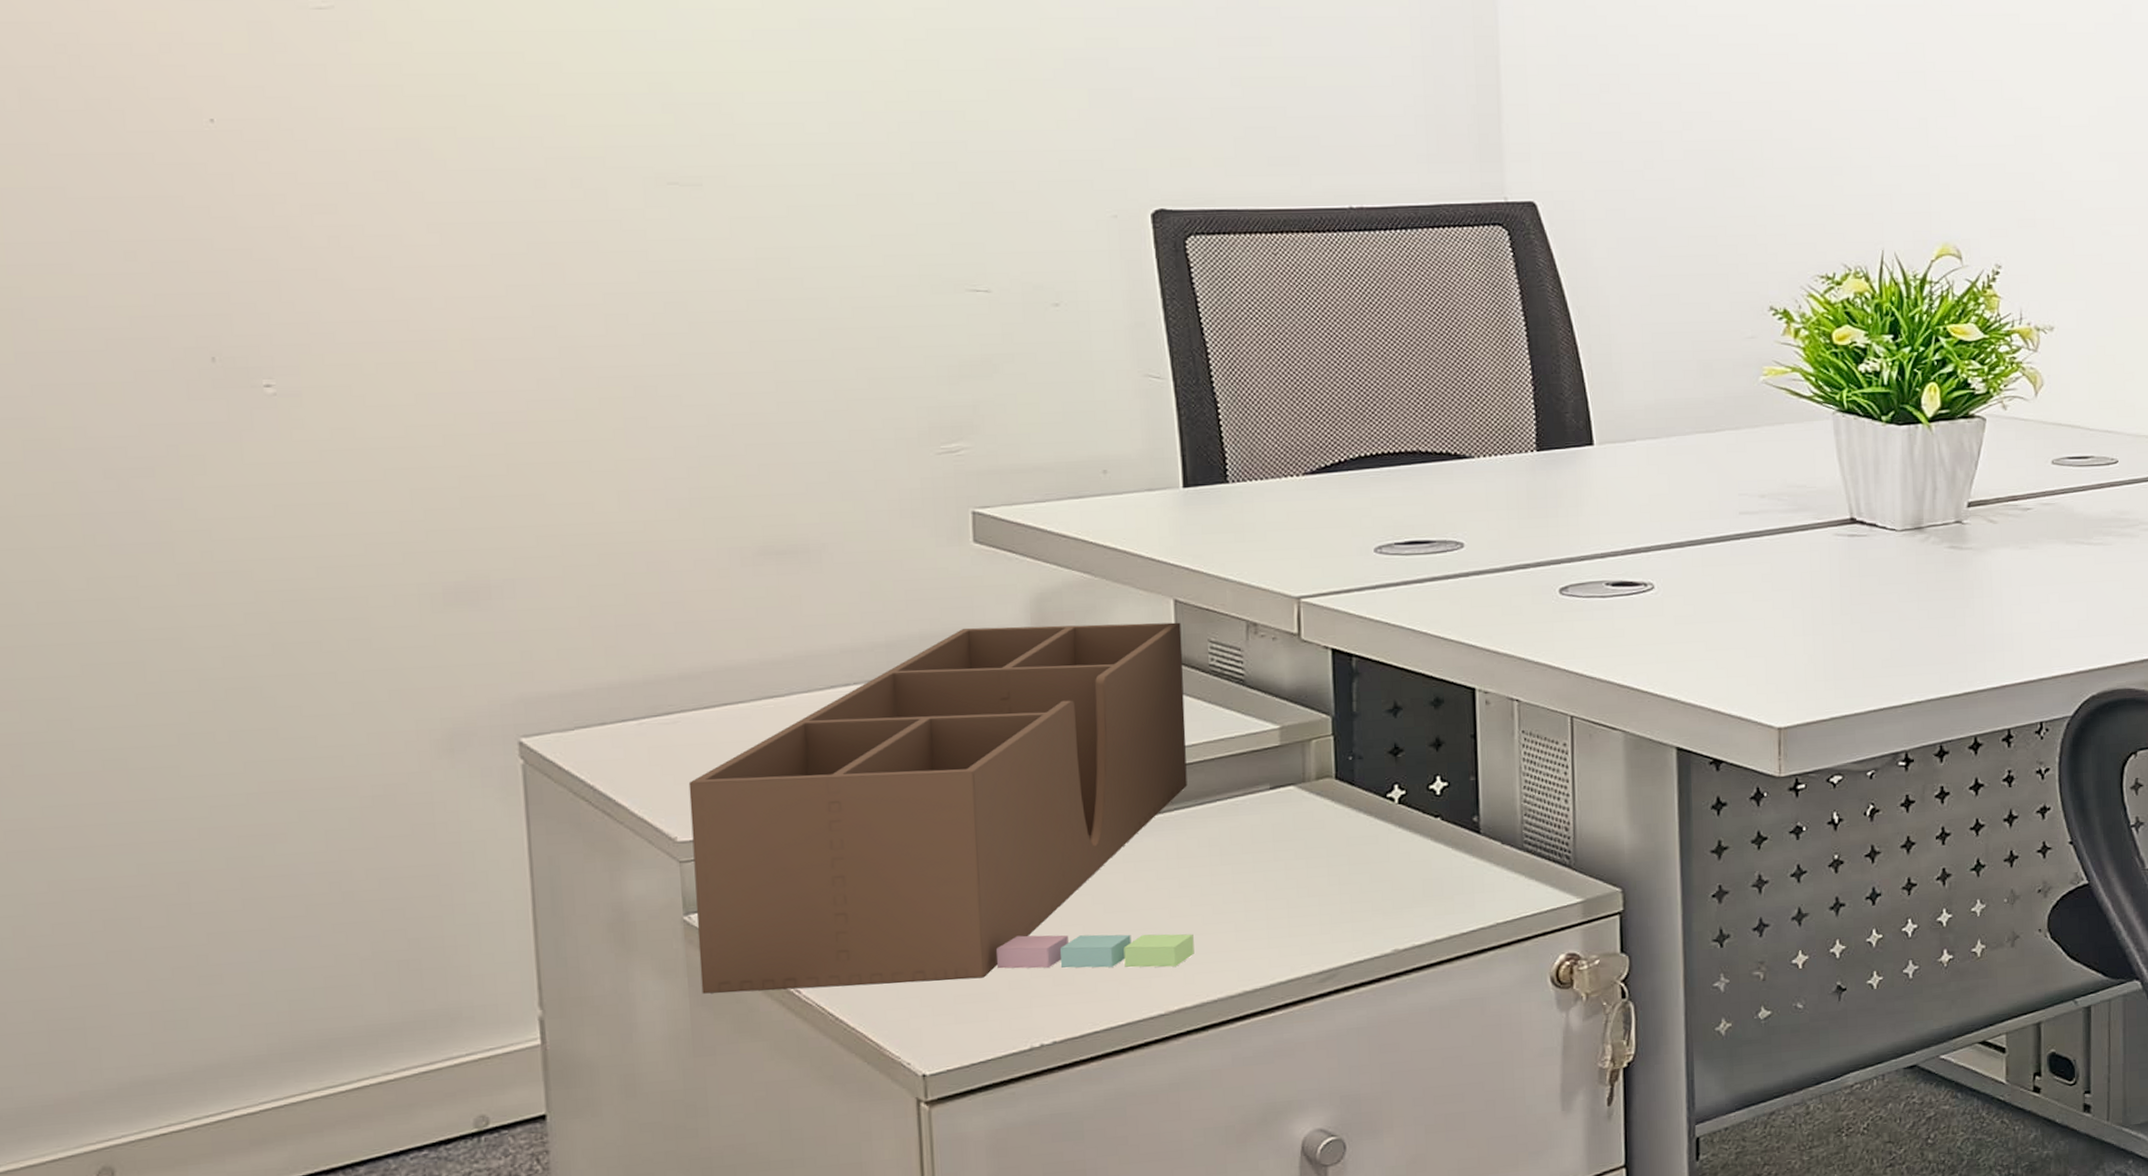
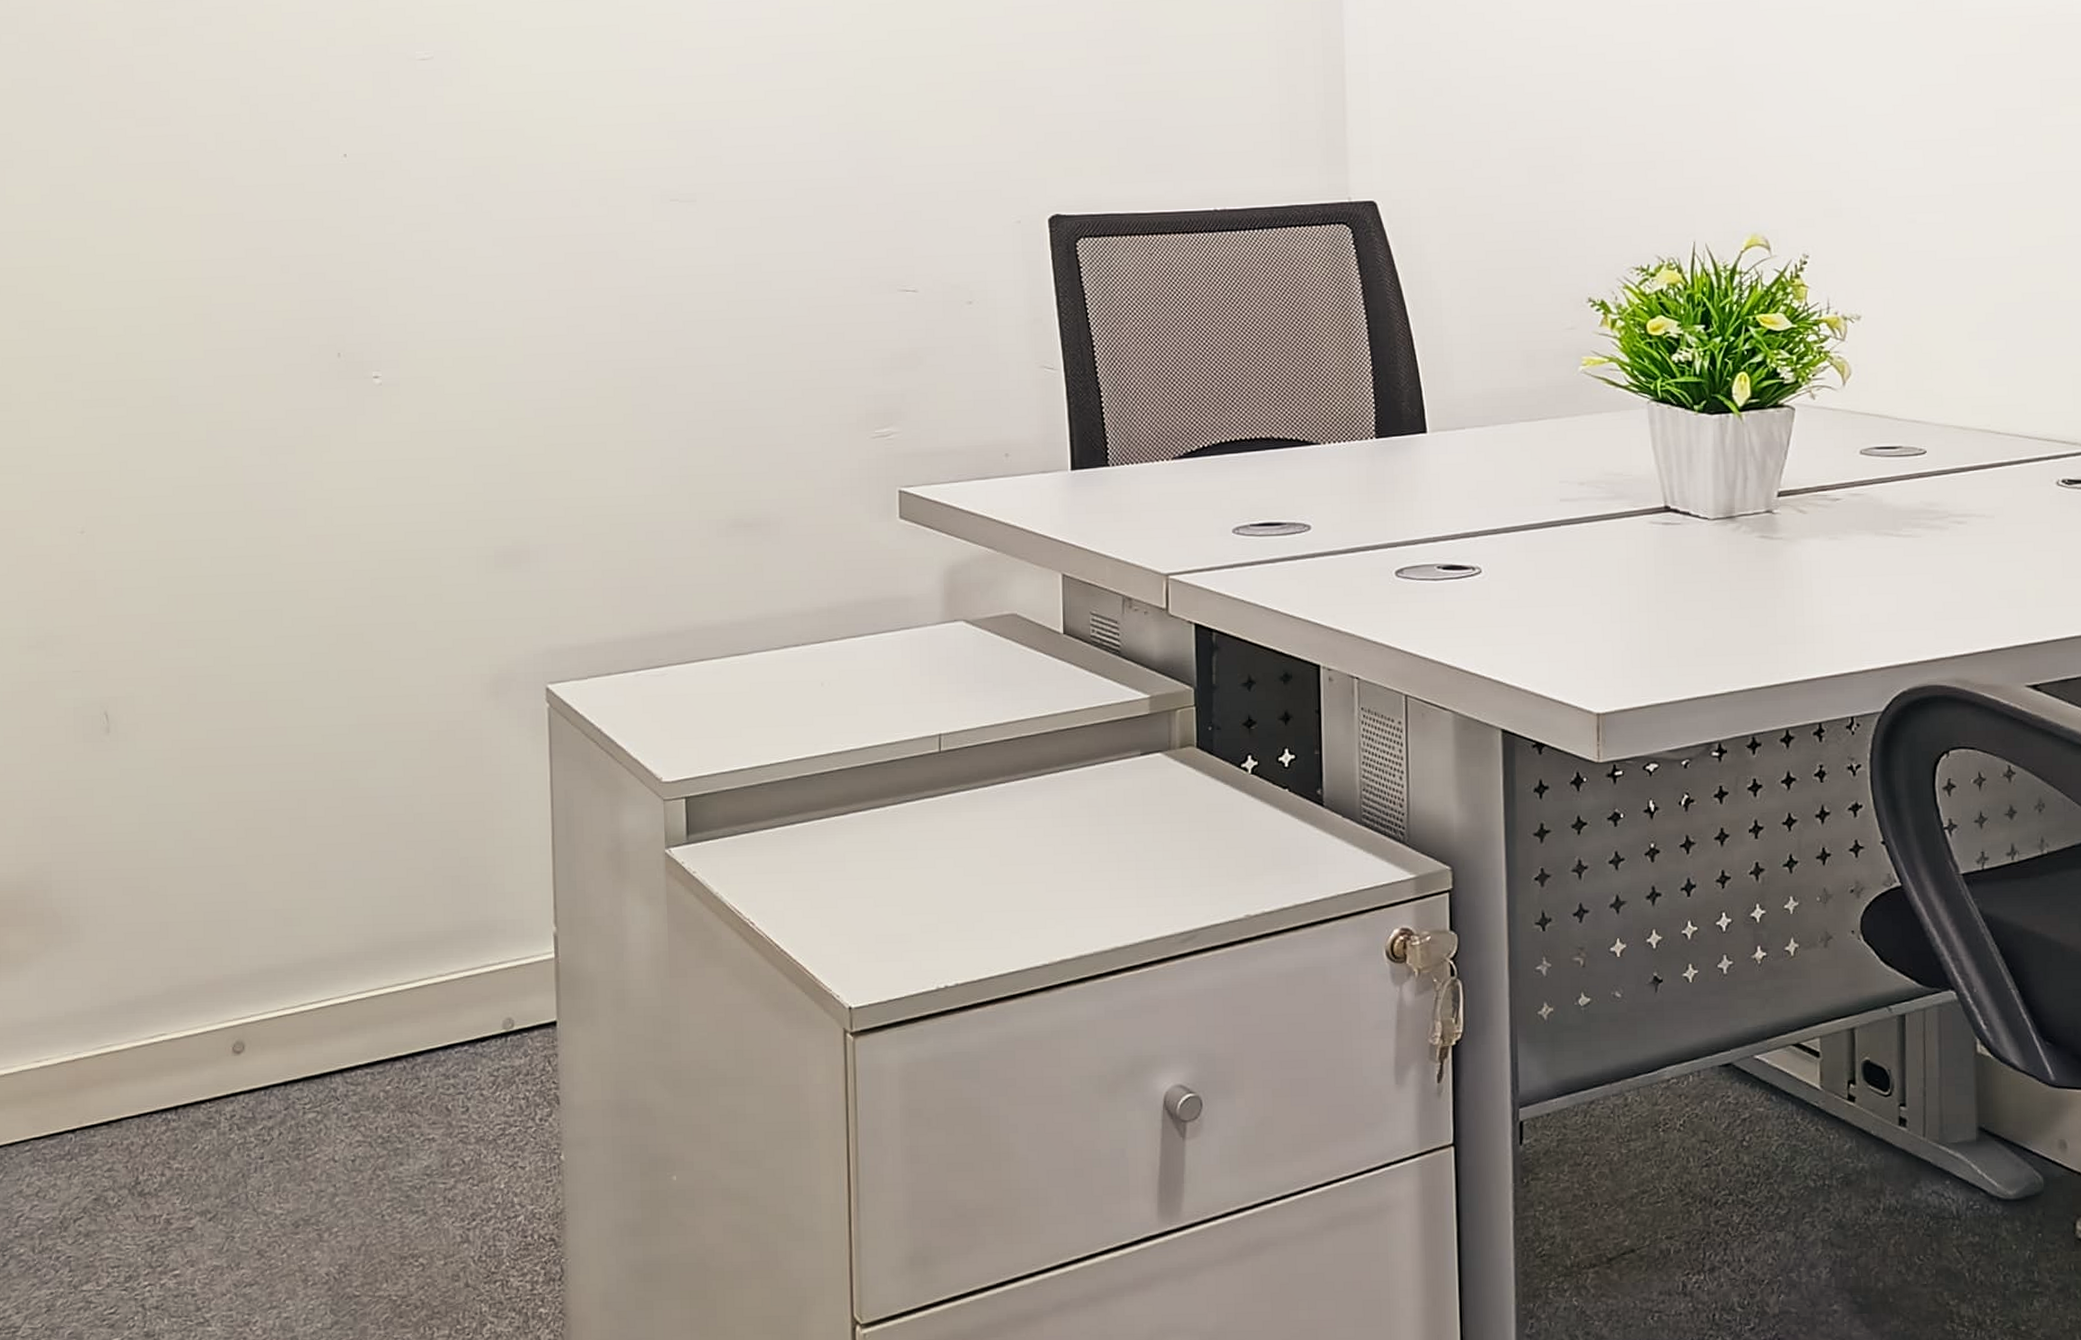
desk organizer: present [688,622,1188,994] -> none [672,595,1071,921]
sticky notes: present [996,933,1195,969] -> none [910,882,1075,920]

